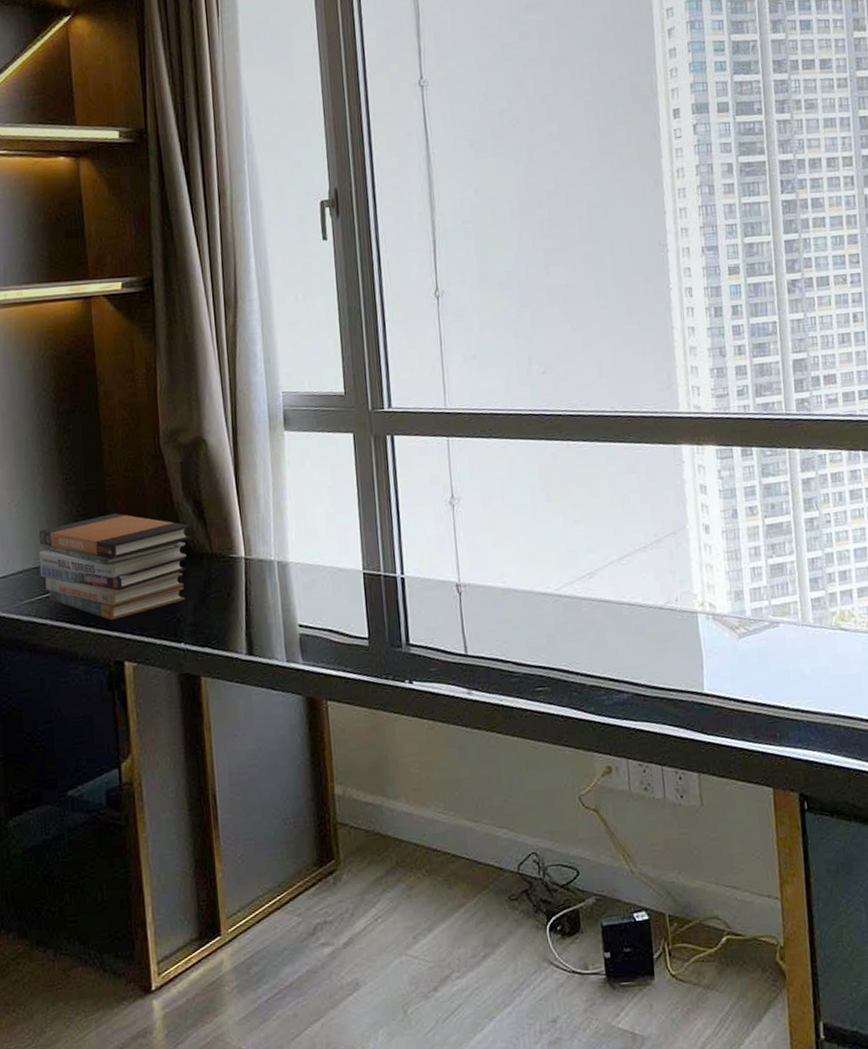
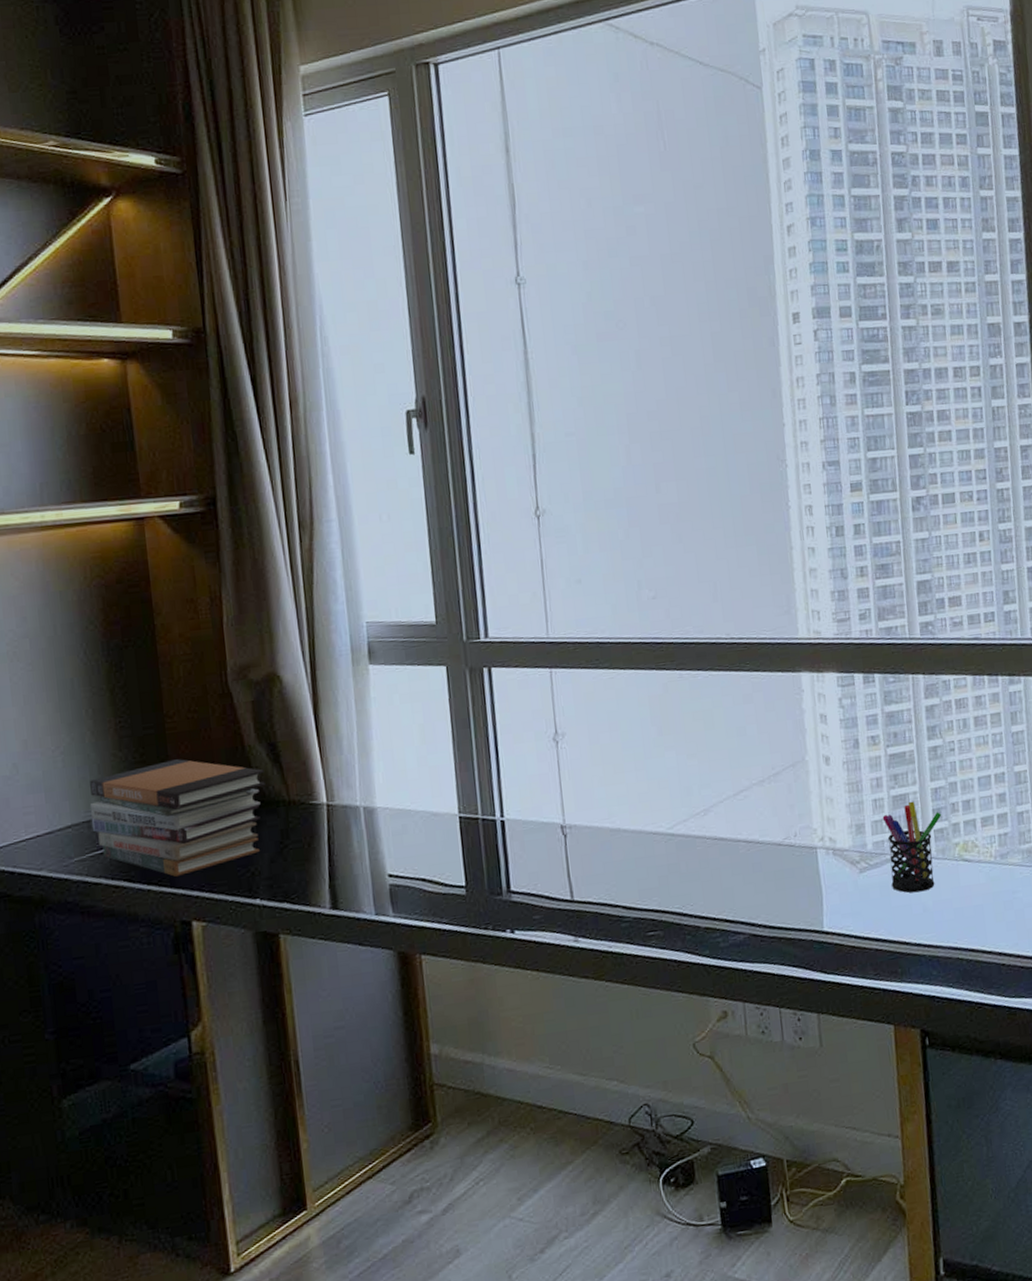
pen holder: none [760,570,819,659] -> present [882,801,942,893]

